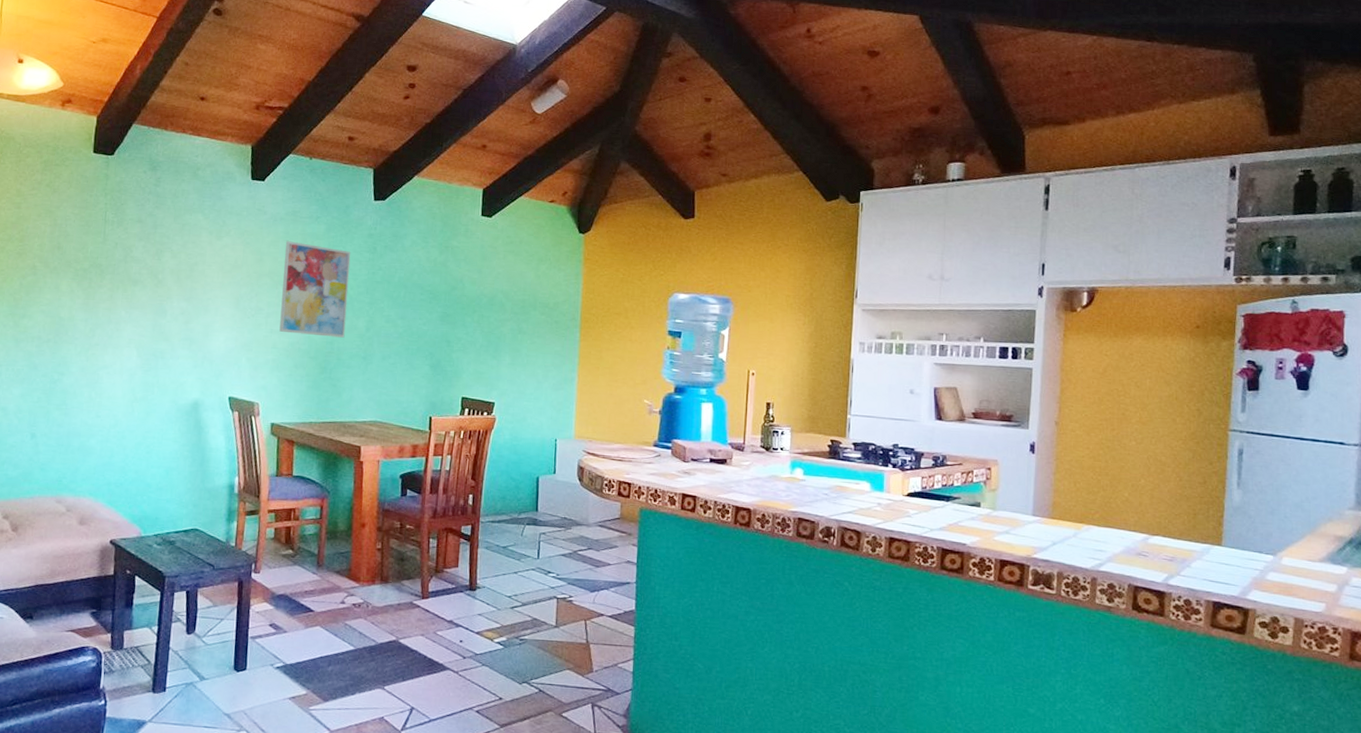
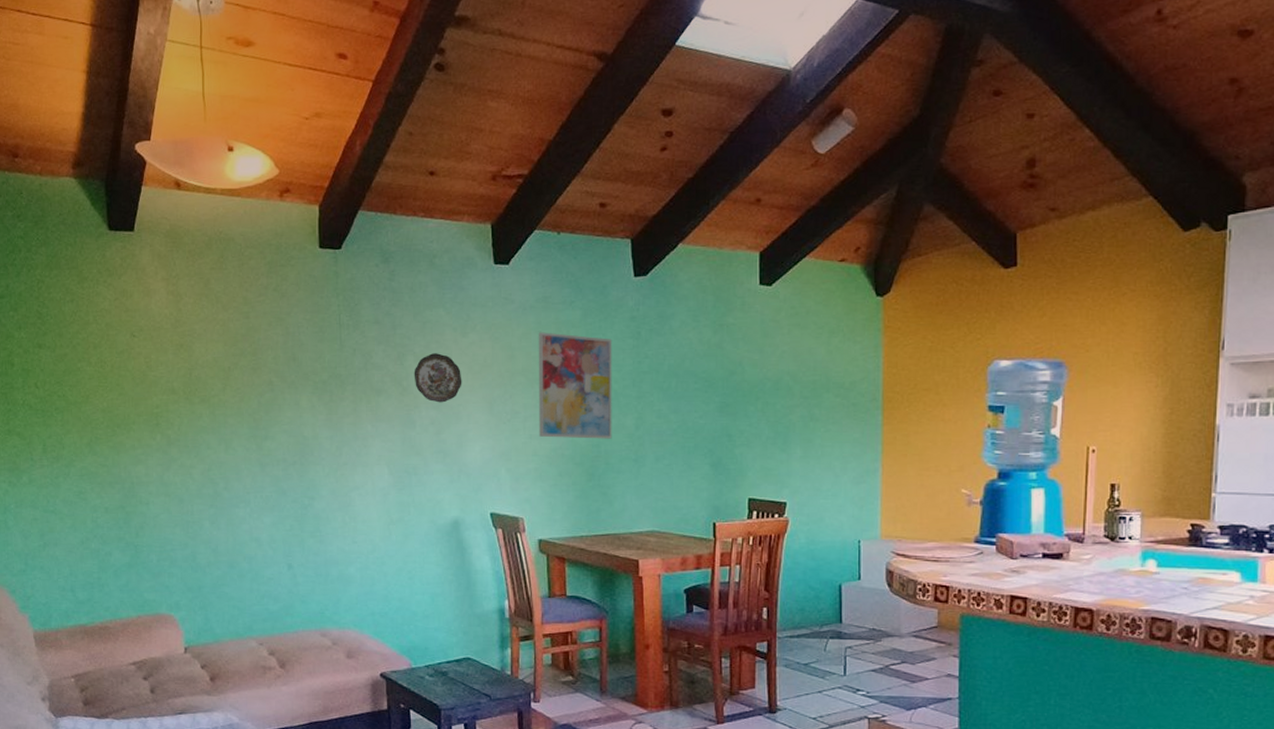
decorative plate: none [169,252,214,296] -> present [414,353,462,403]

